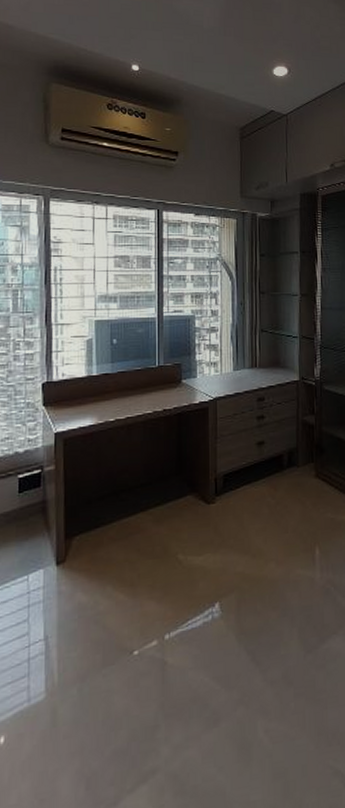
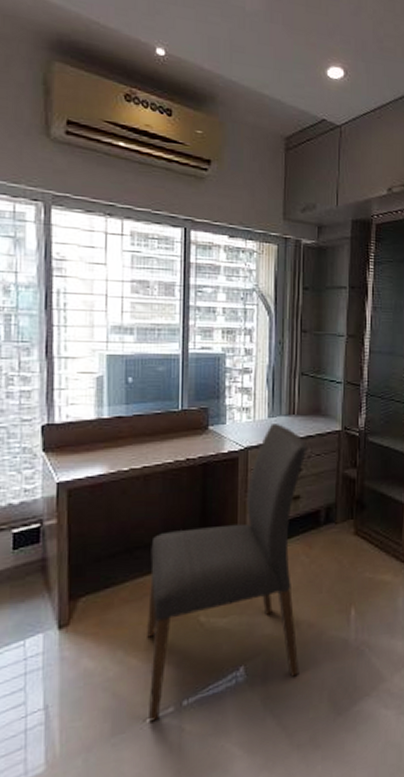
chair: none [131,376,270,654] -> present [146,424,308,722]

